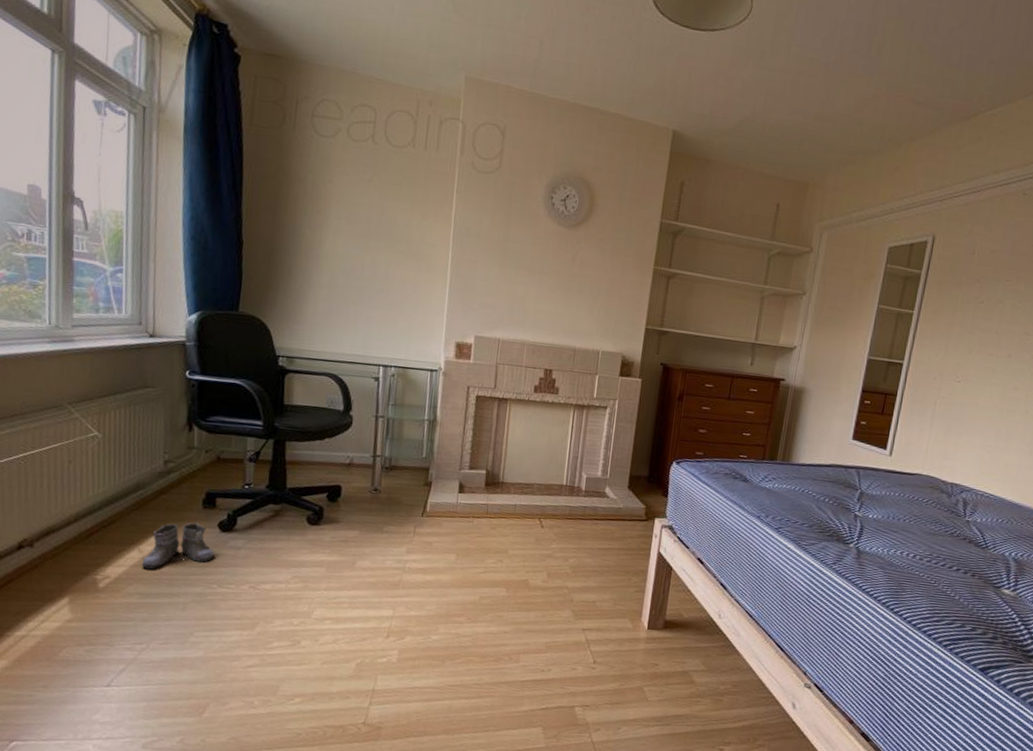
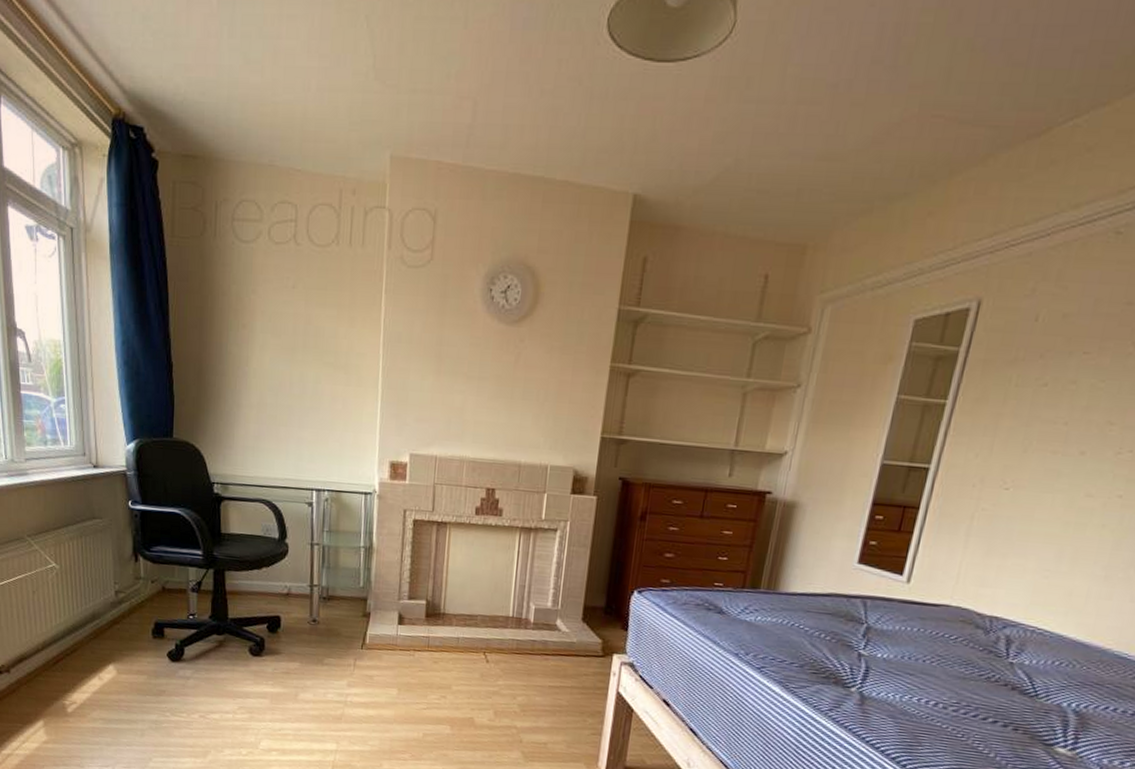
boots: present [141,523,214,570] -> none [102,652,166,697]

